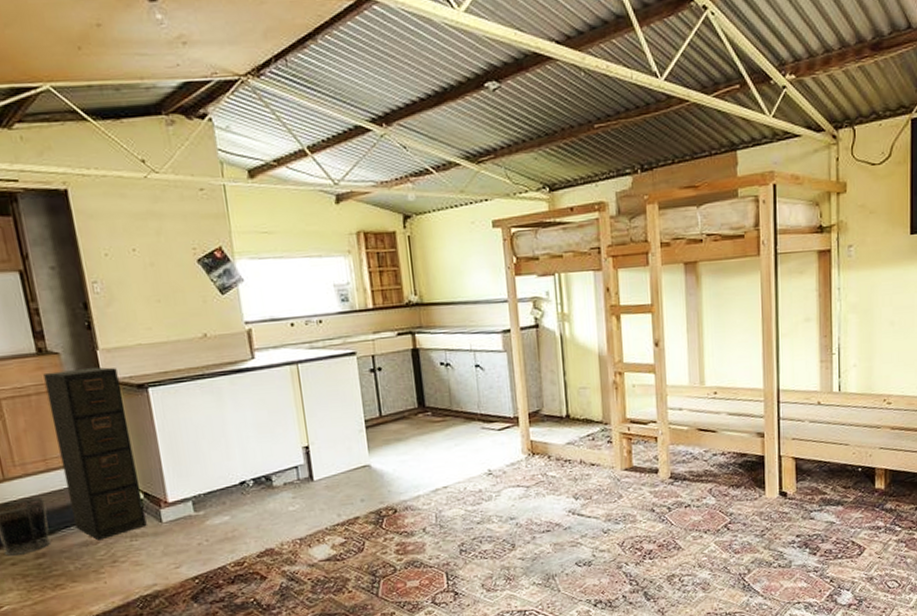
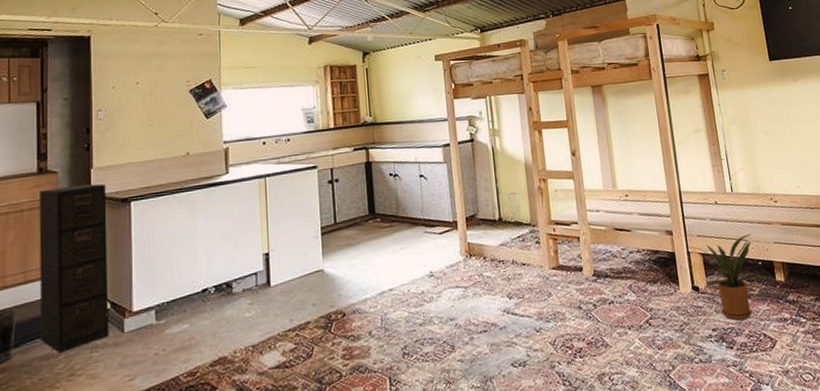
house plant: none [780,438,866,528] -> present [688,234,768,321]

